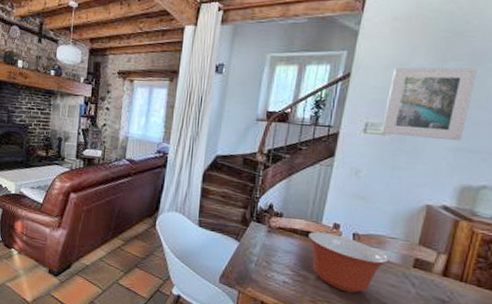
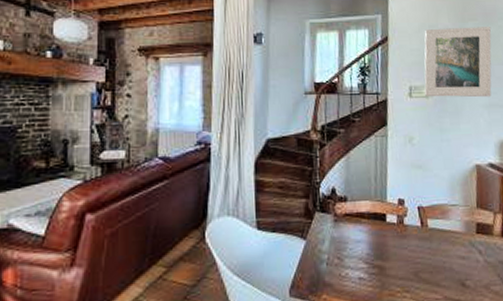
mixing bowl: present [308,232,389,293] -> none [376,211,455,275]

